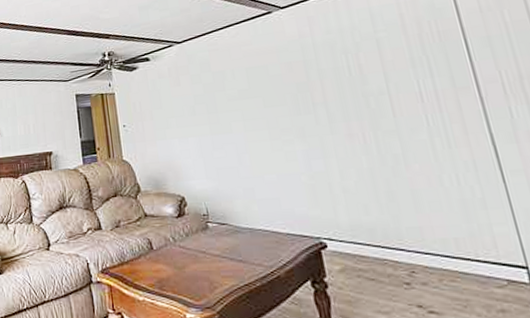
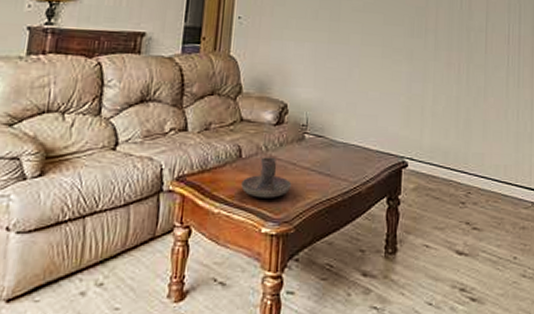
candle holder: none [158,247,206,286] -> present [241,157,292,198]

